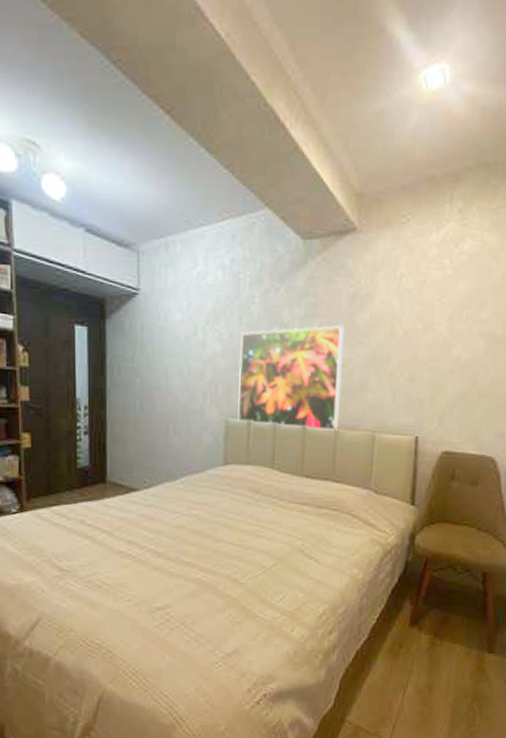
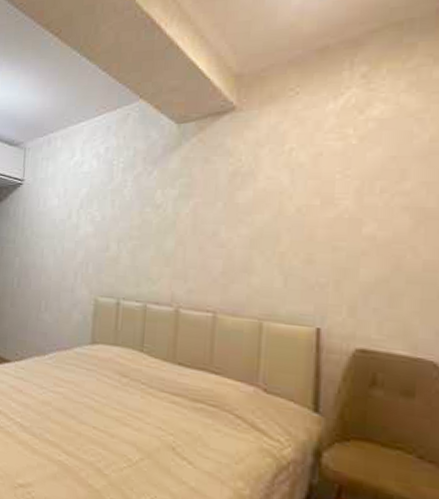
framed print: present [237,325,345,431] -> none [106,205,223,316]

